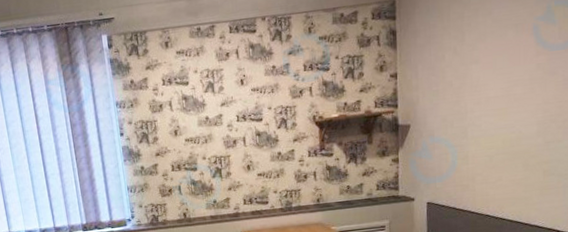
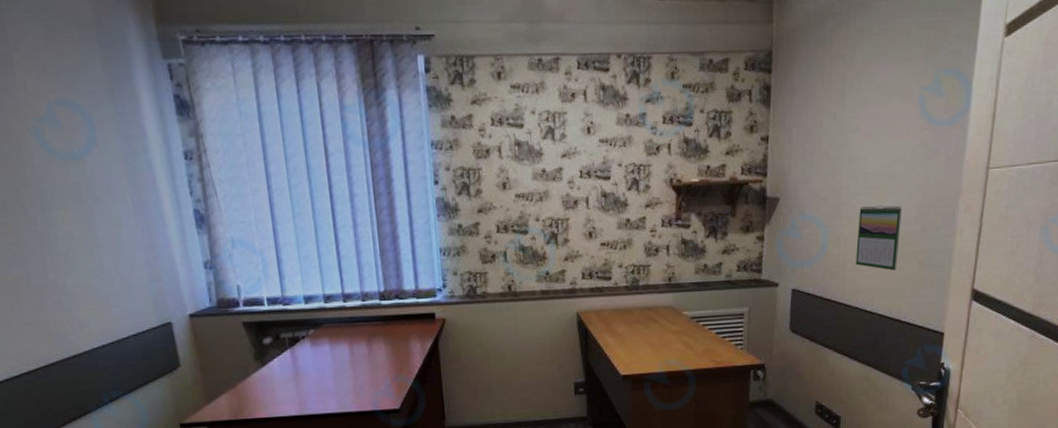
calendar: none [483,123,524,181] -> present [855,205,902,271]

